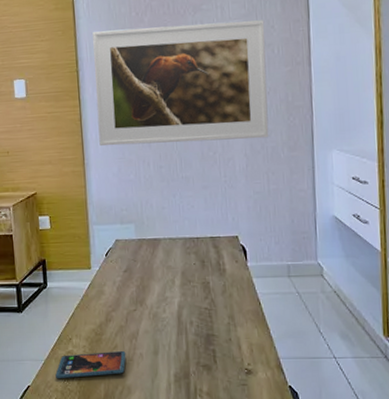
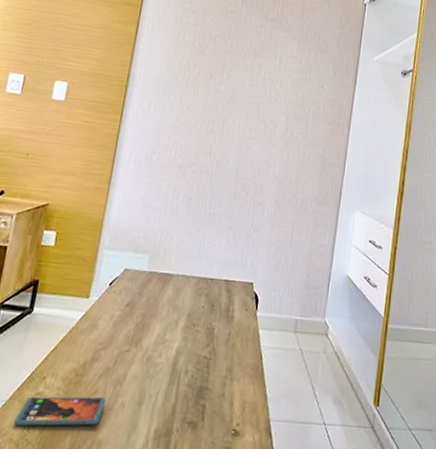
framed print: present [92,20,269,146] -> none [131,51,316,189]

